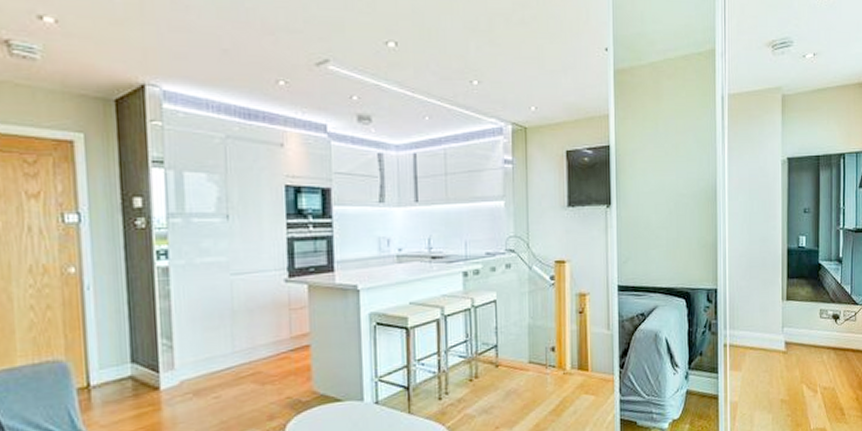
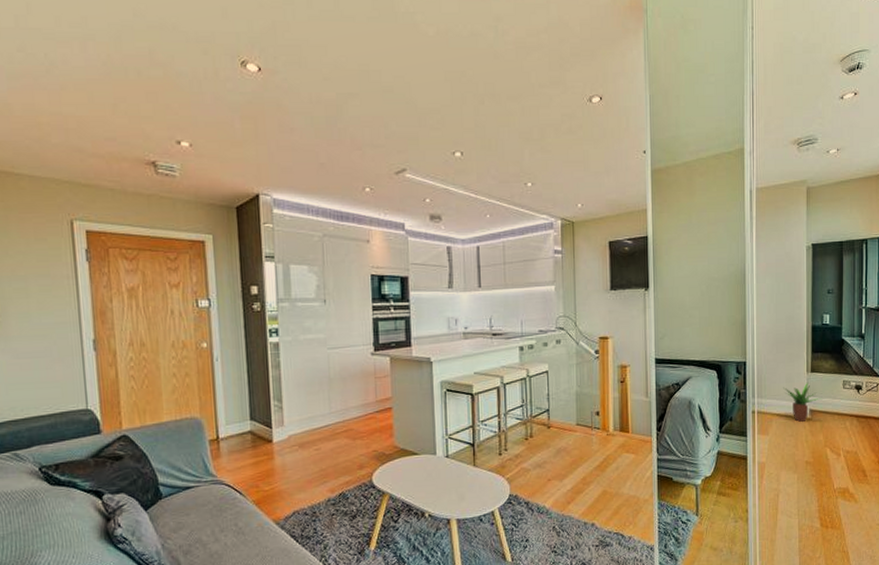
potted plant: none [757,311,799,357] -> present [783,382,823,423]

